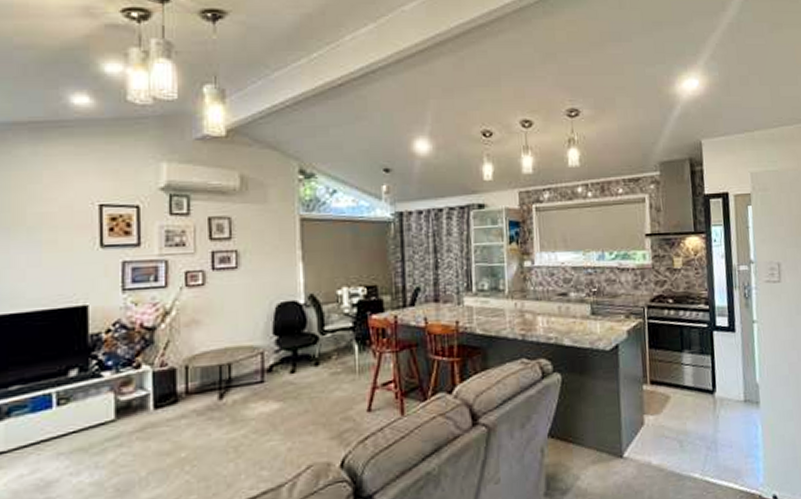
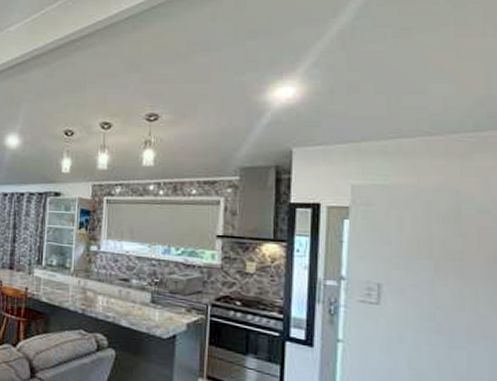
toaster: none [605,276,639,303] -> present [167,272,204,297]

